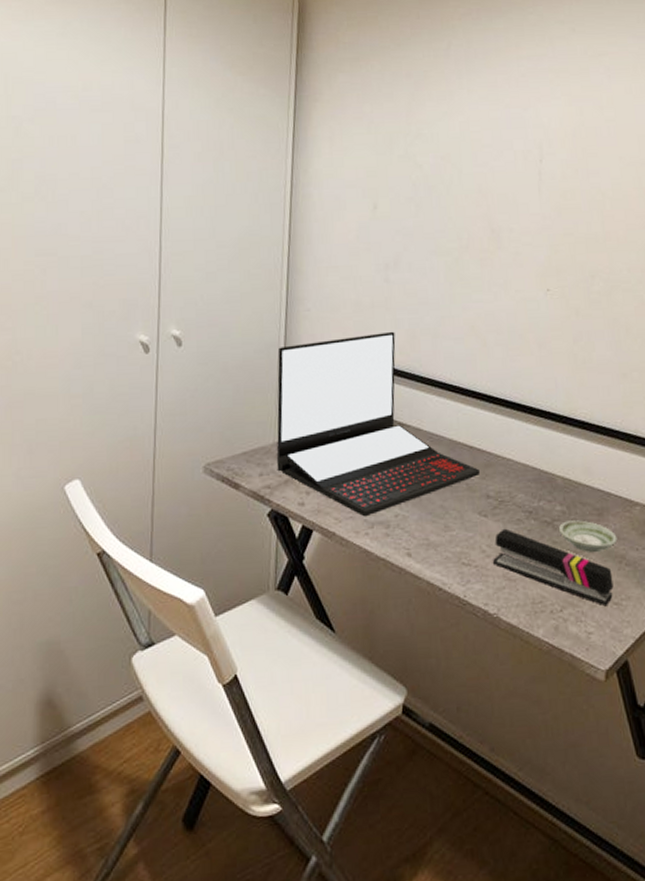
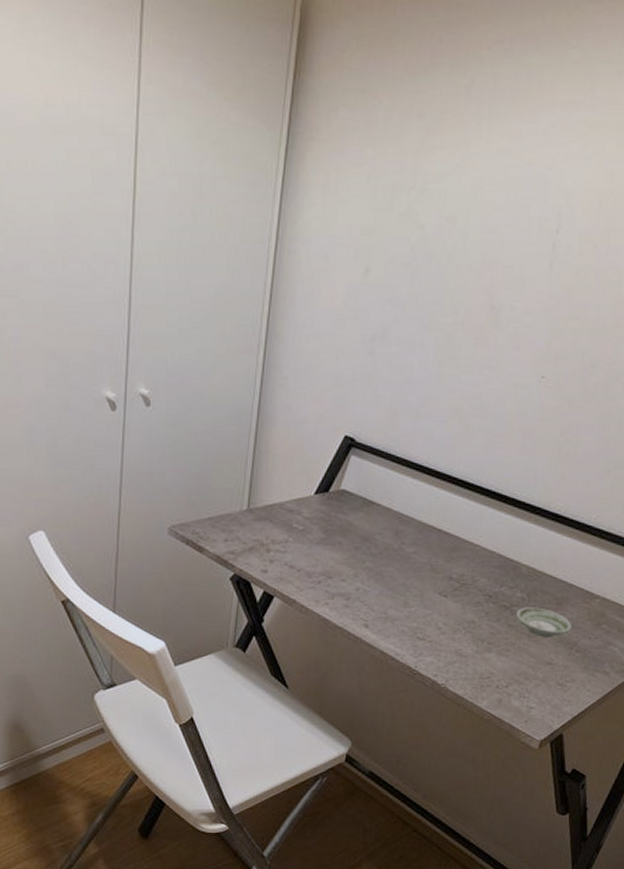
laptop: present [276,331,480,517] -> none [242,407,445,588]
stapler: present [492,528,614,605] -> none [446,609,562,685]

